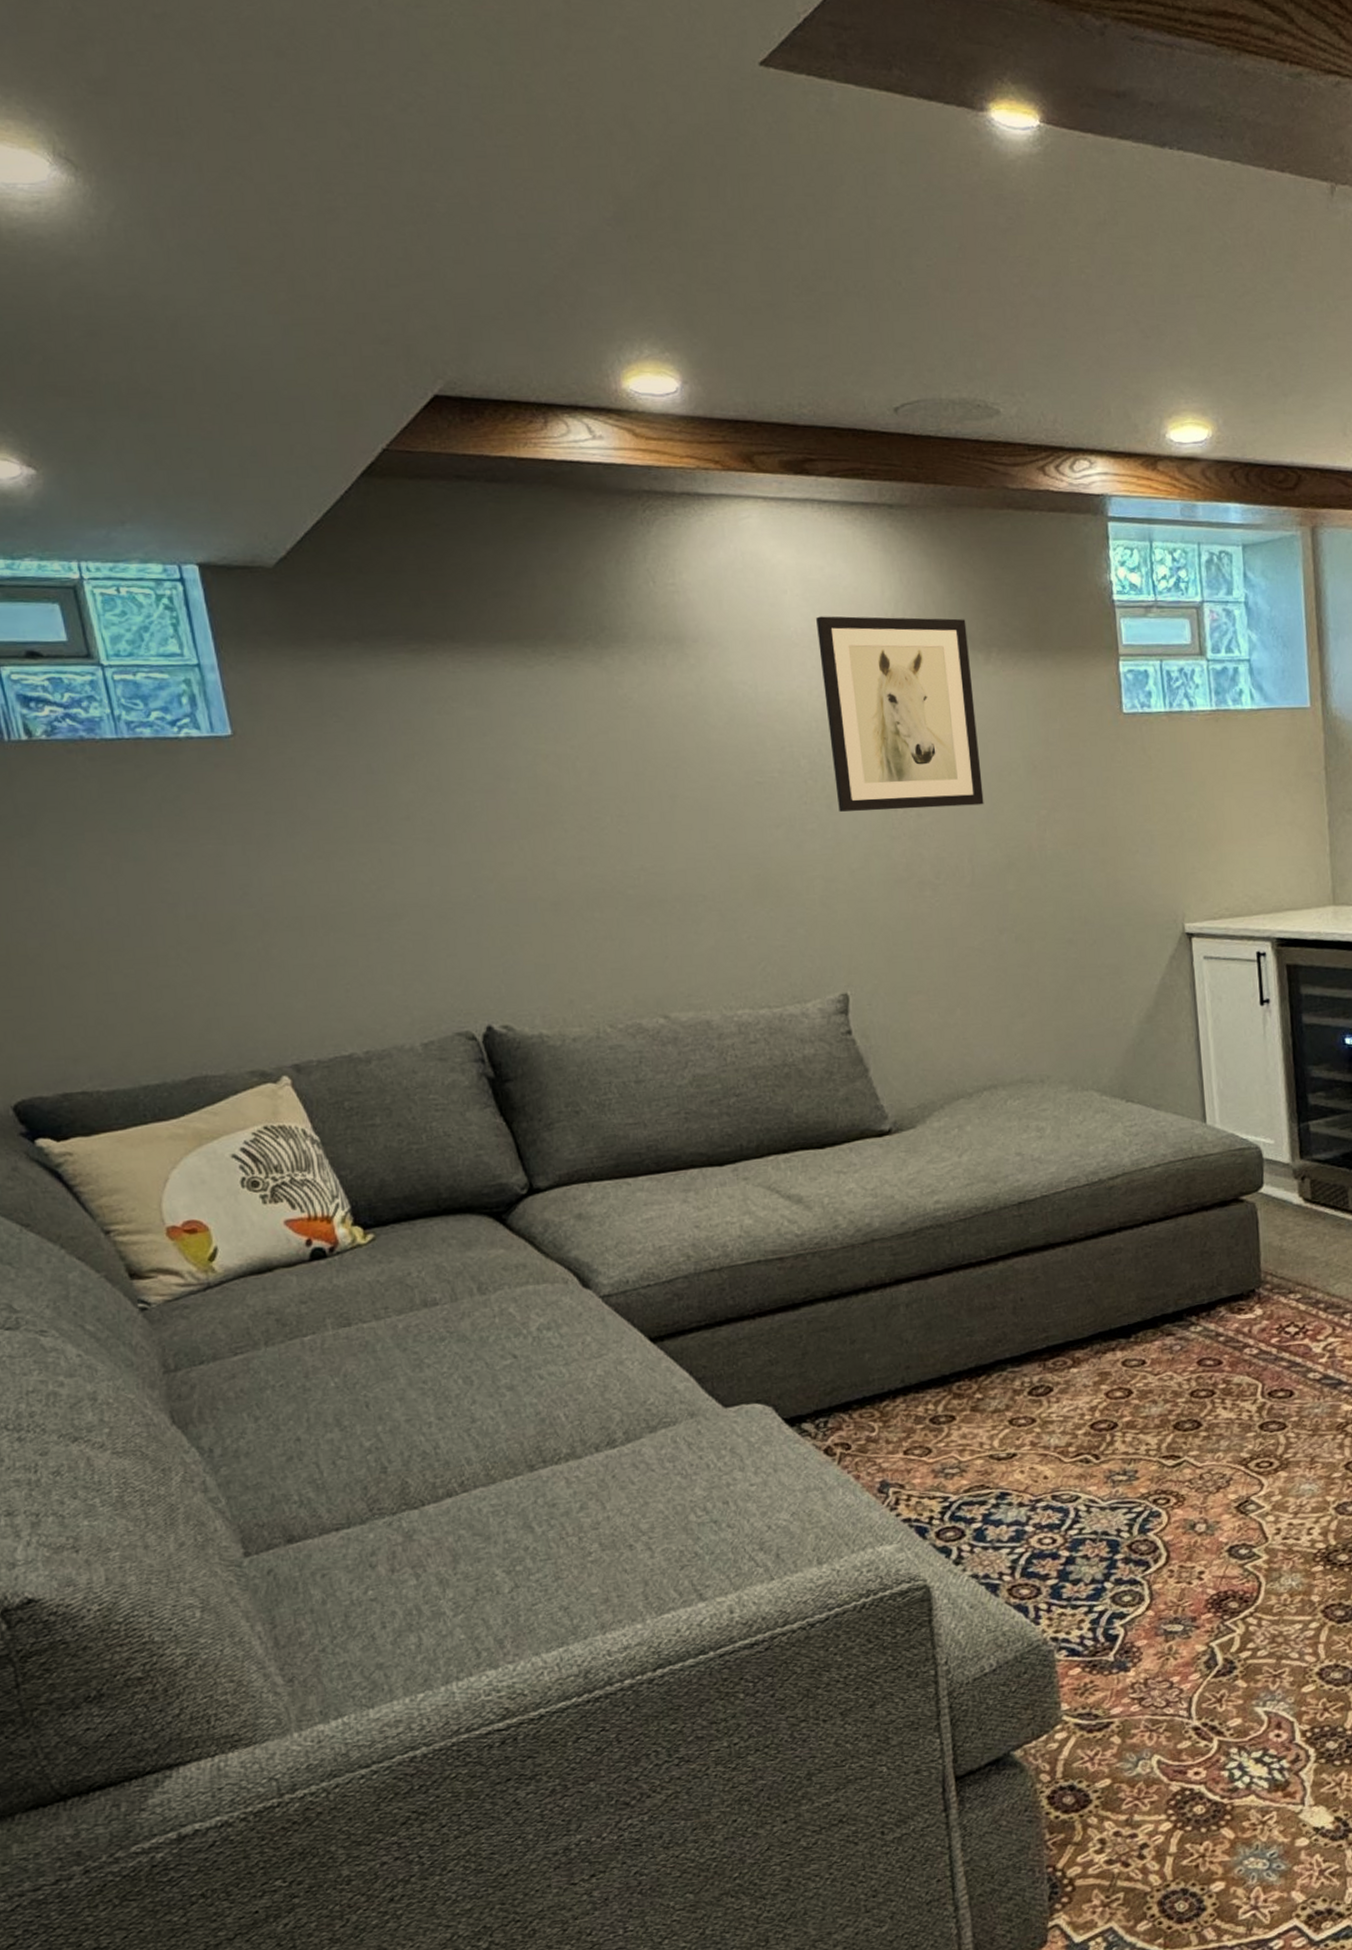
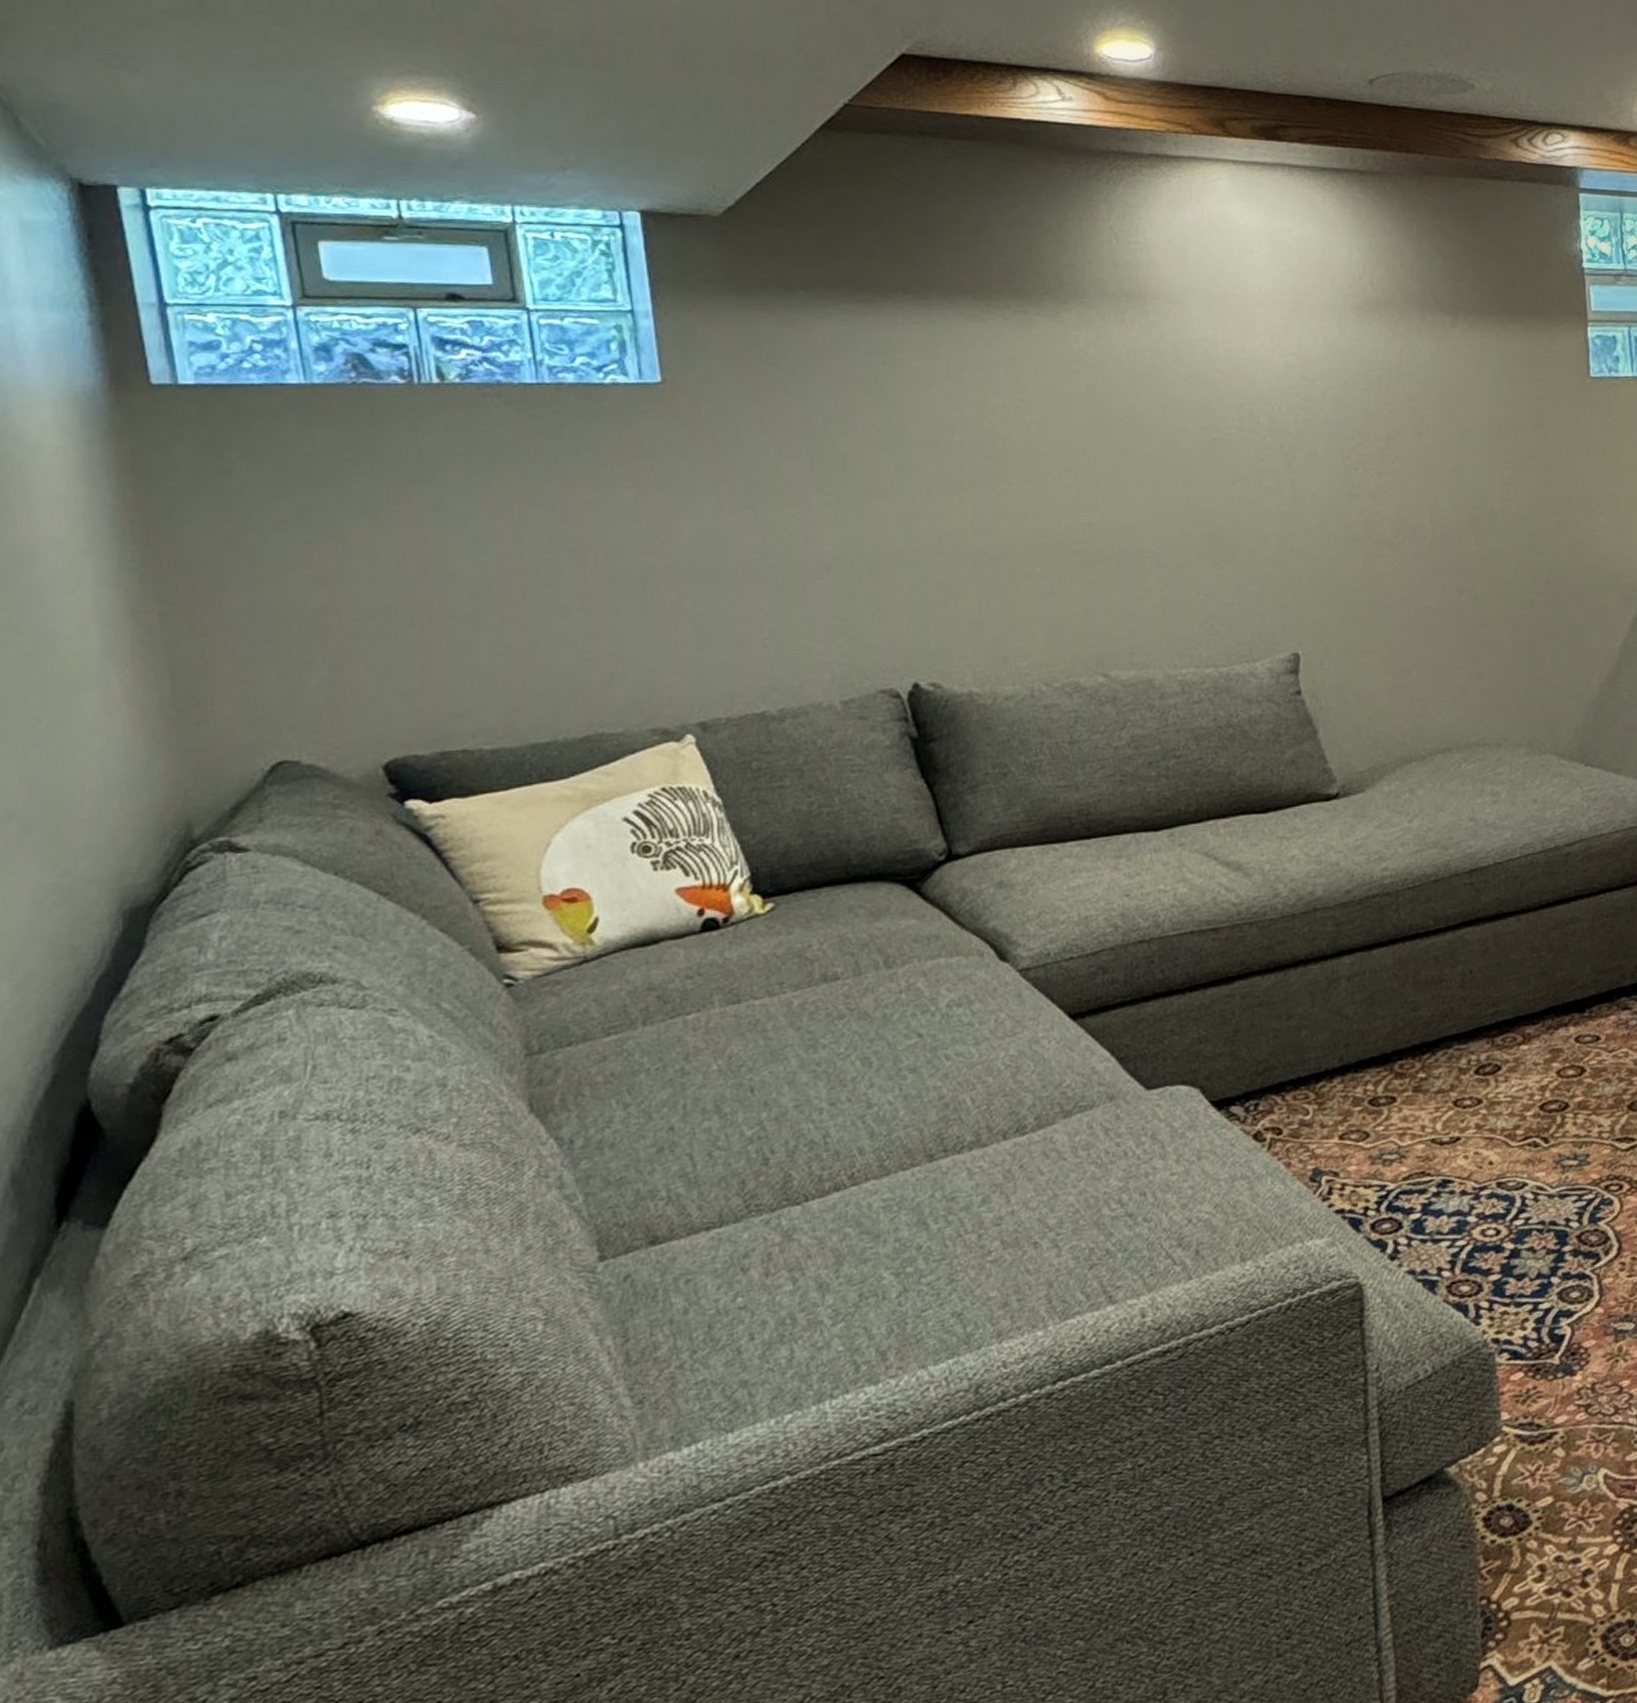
wall art: present [816,616,984,812] -> none [1282,277,1447,470]

